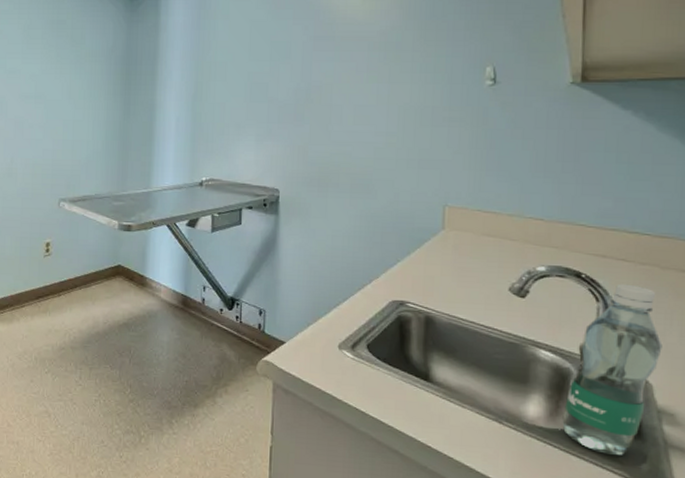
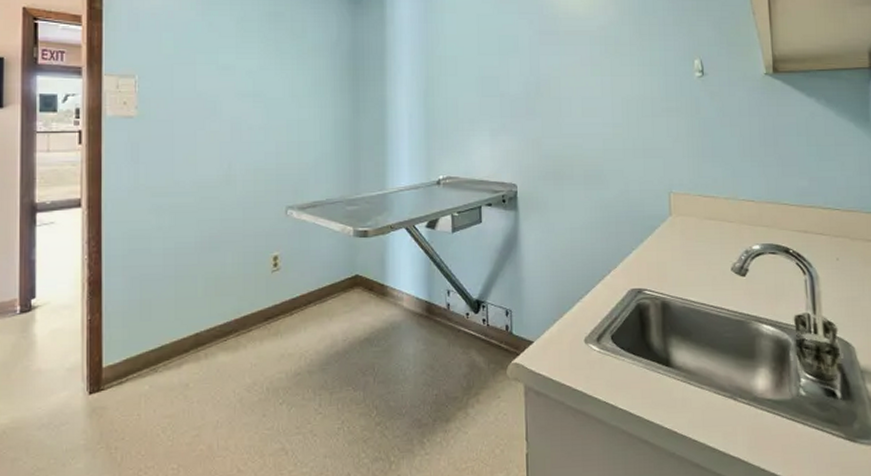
bottle: present [562,283,663,456] -> none [786,256,859,419]

